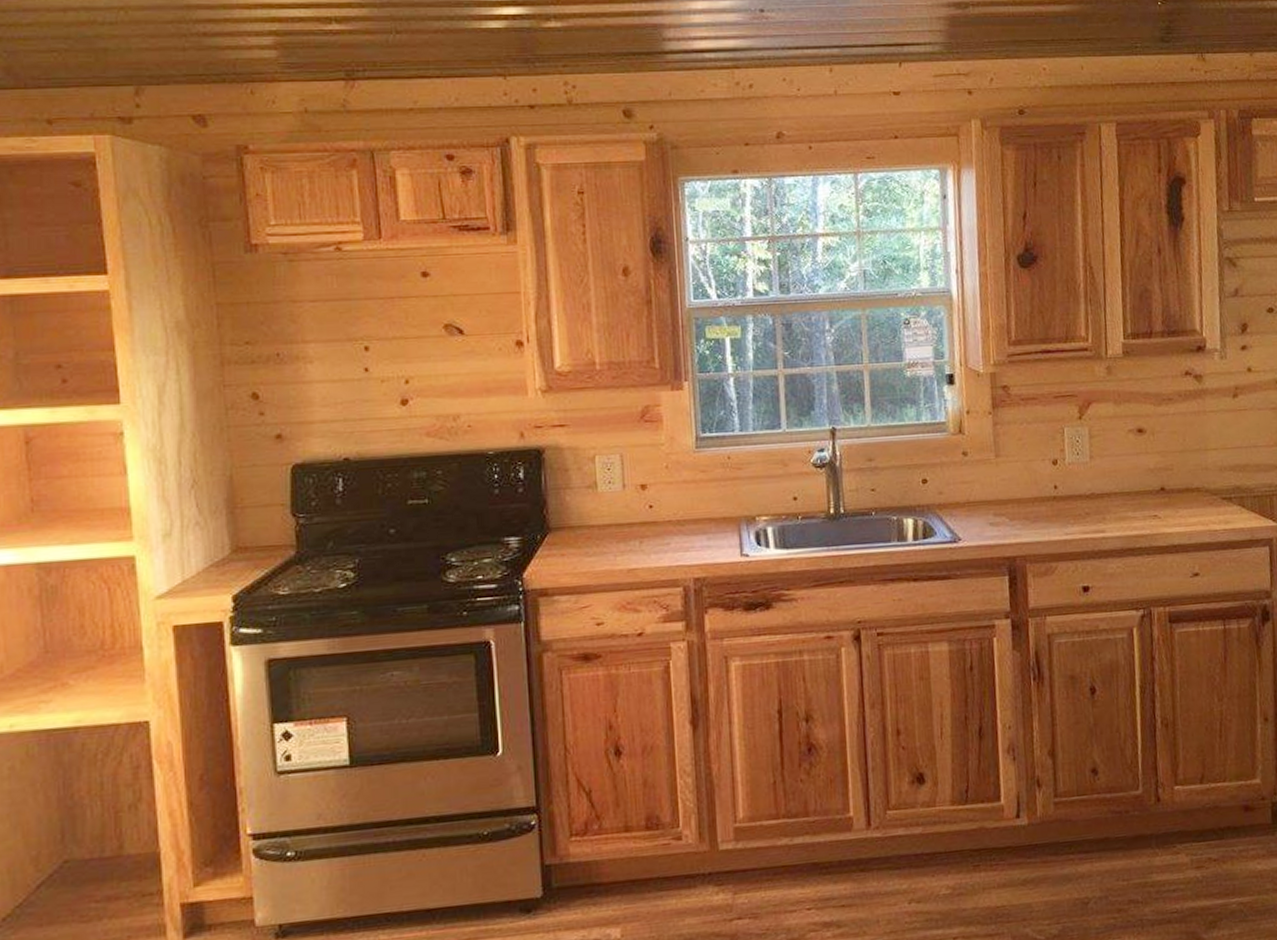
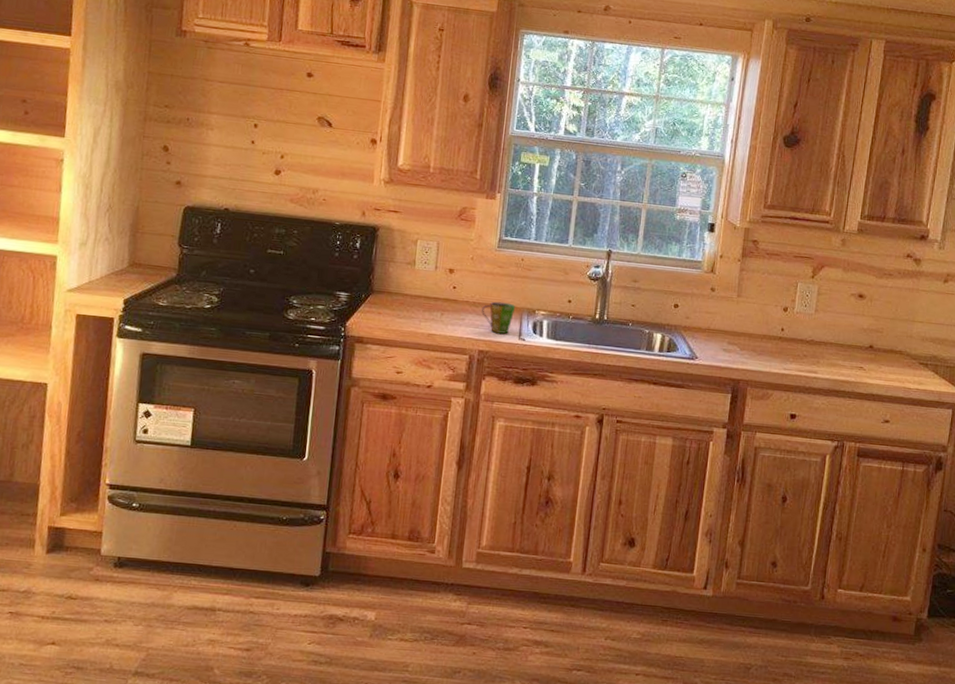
cup: none [689,513,731,554] -> present [482,301,516,334]

